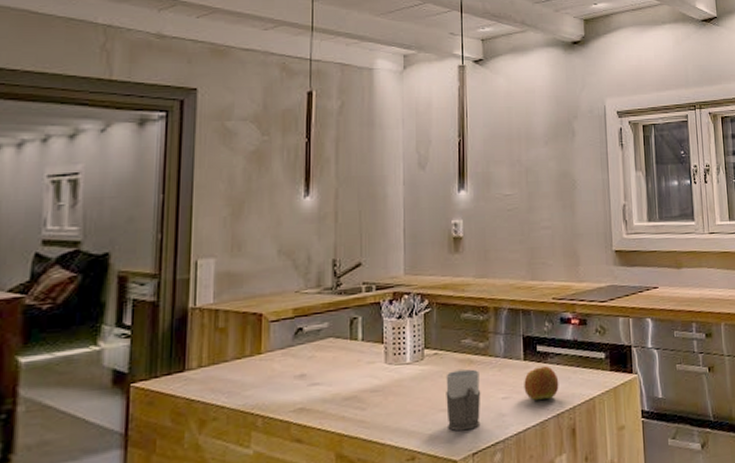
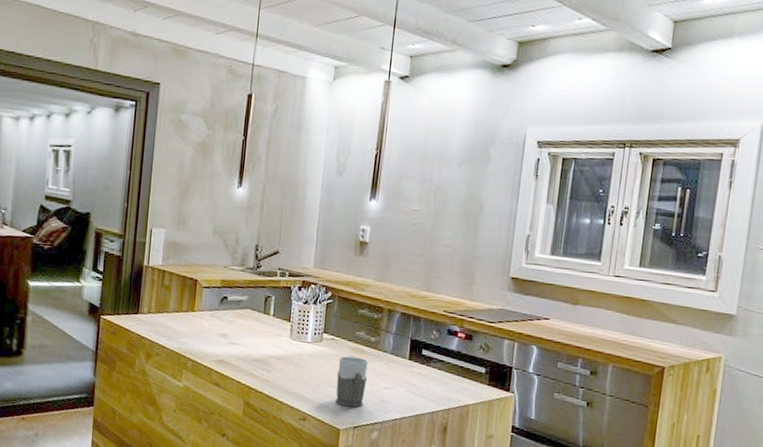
apple: present [524,366,559,400] -> none [405,368,438,397]

